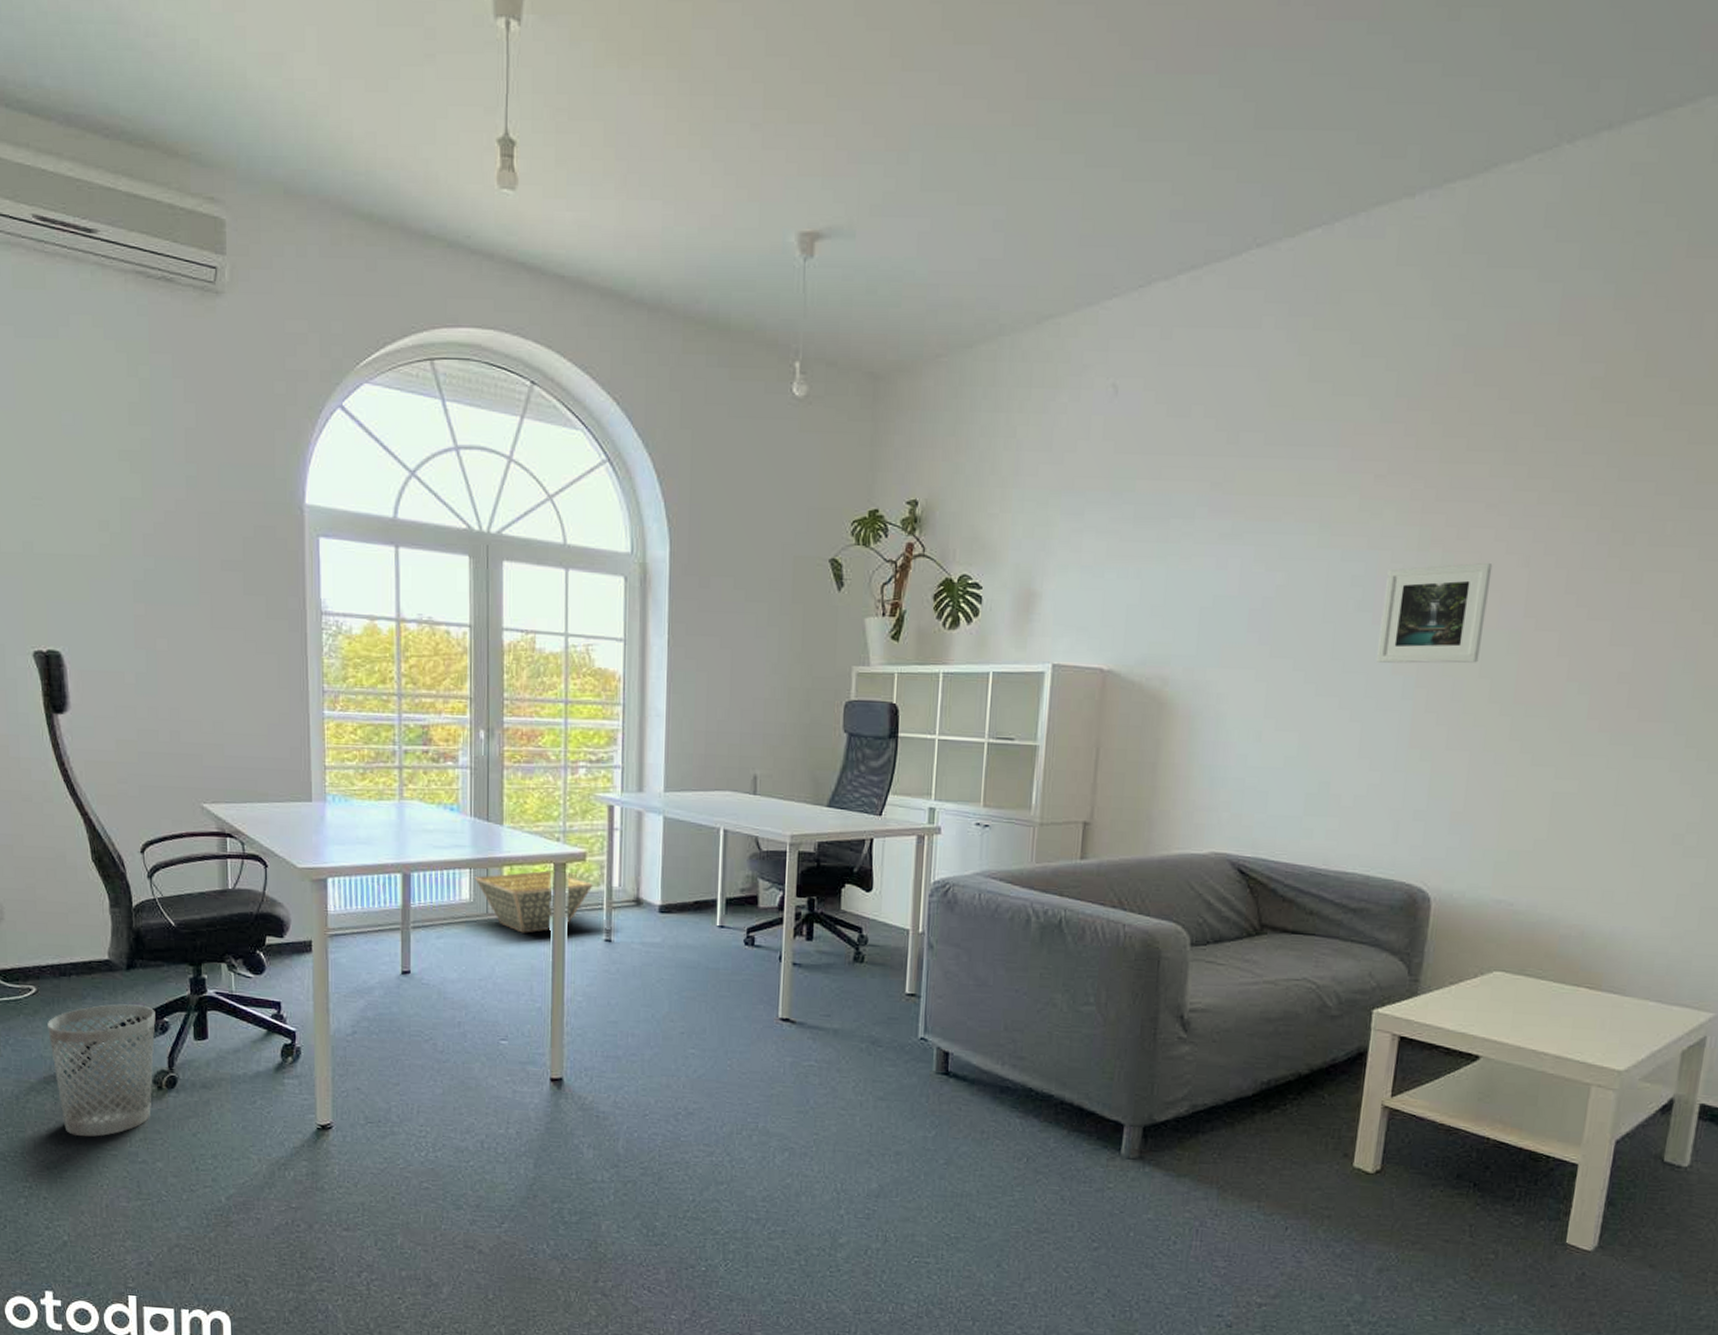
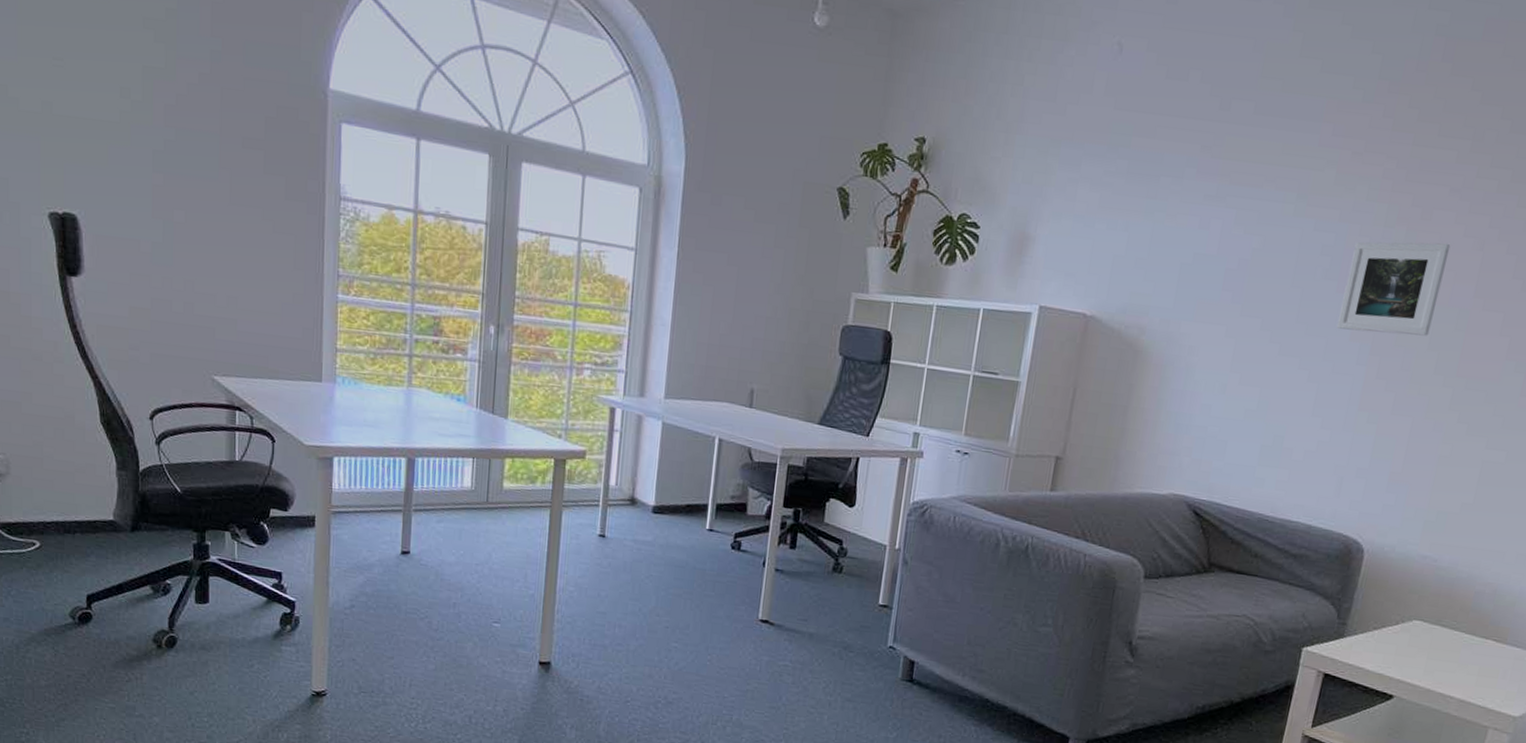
wastebasket: present [48,1004,156,1137] -> none [50,563,158,689]
basket: present [474,870,593,933] -> none [476,465,591,524]

